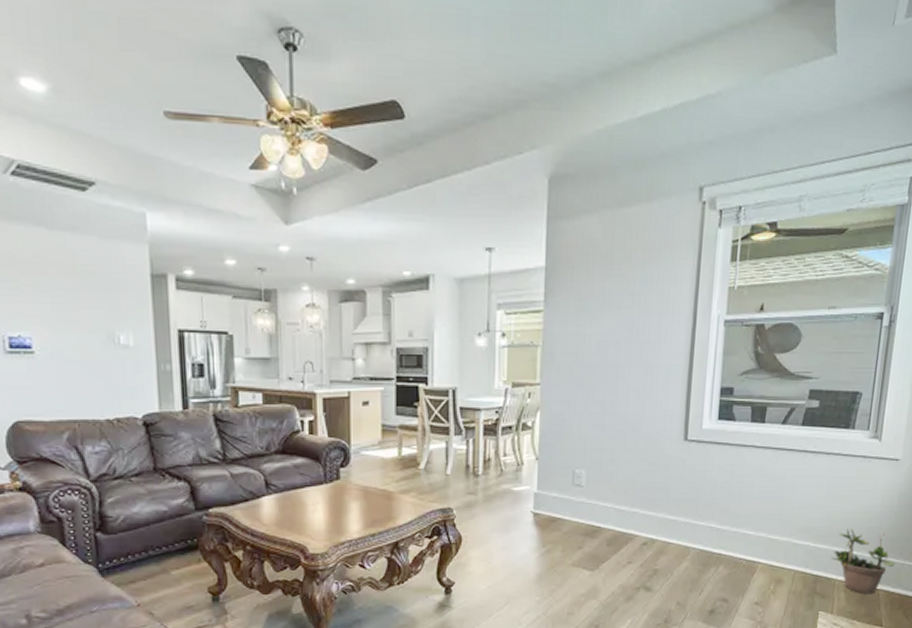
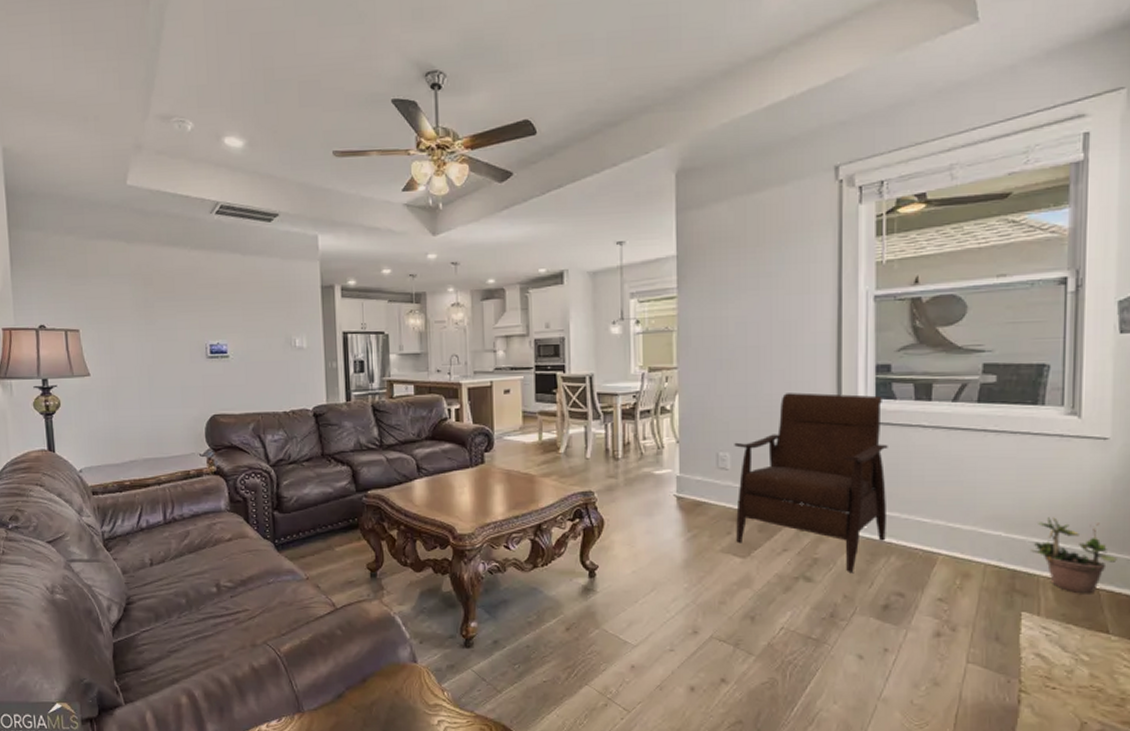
armchair: none [586,412,725,581] -> present [734,392,888,572]

